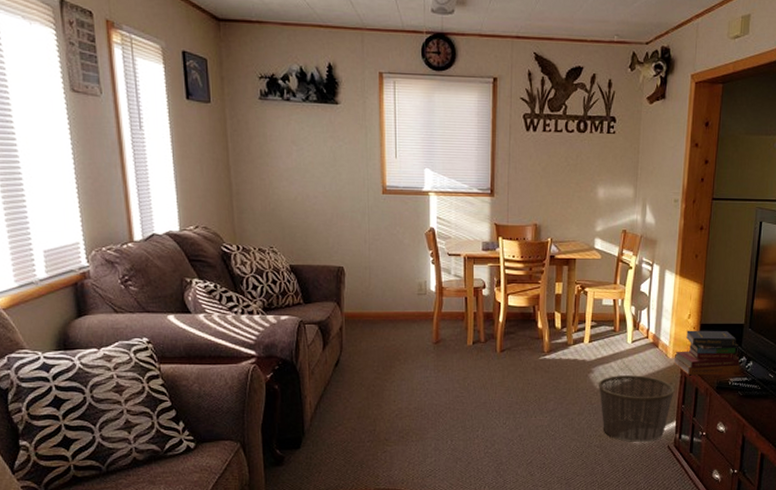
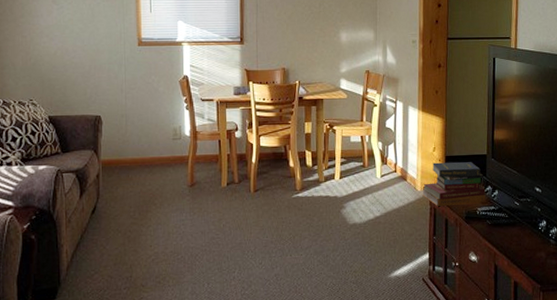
basket: present [598,375,675,442] -> none [350,209,425,276]

